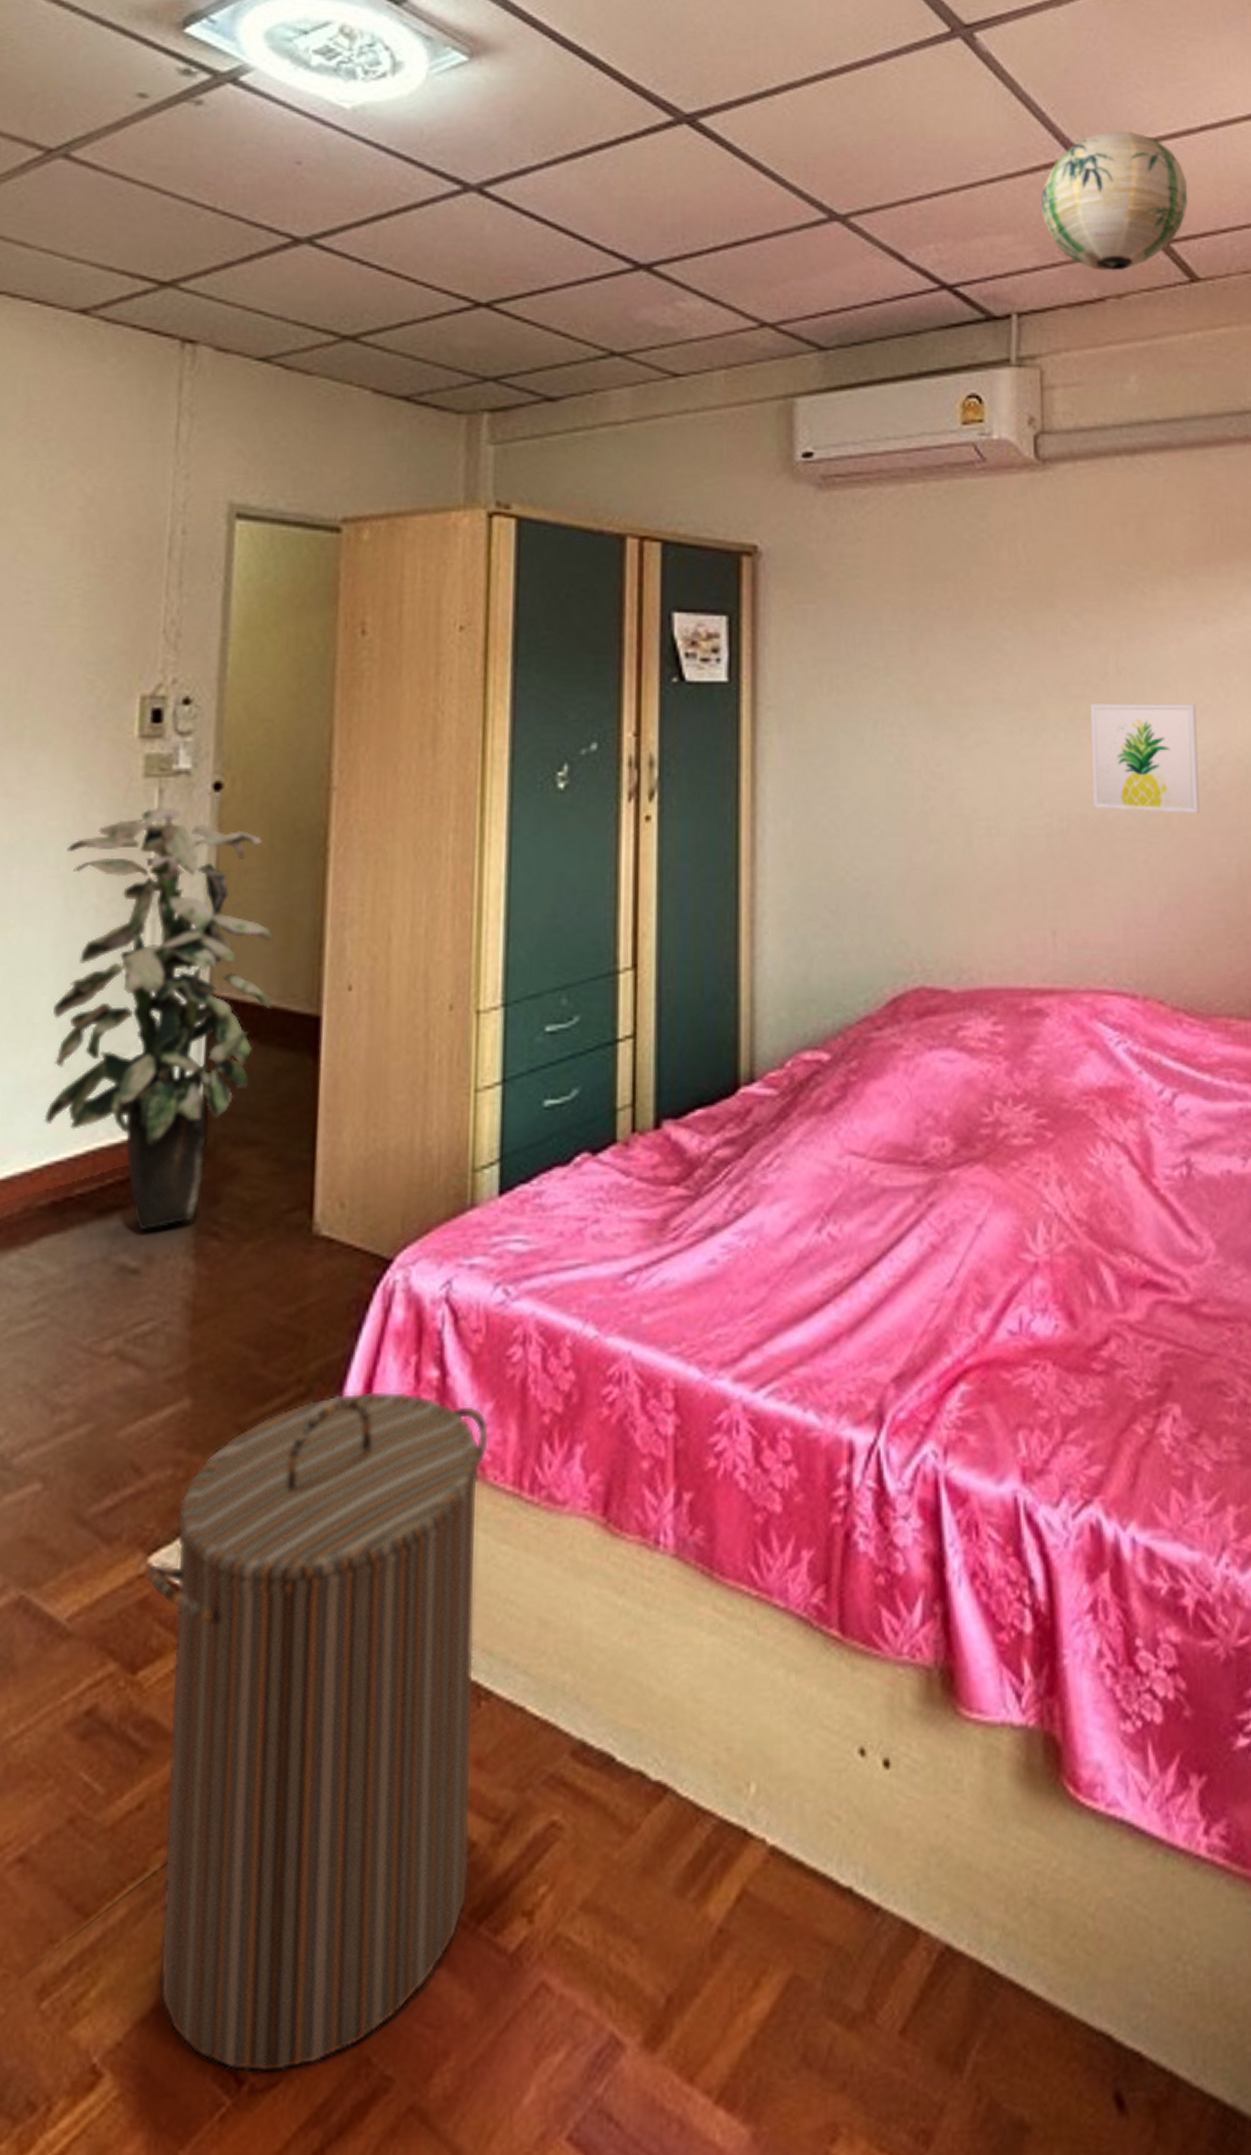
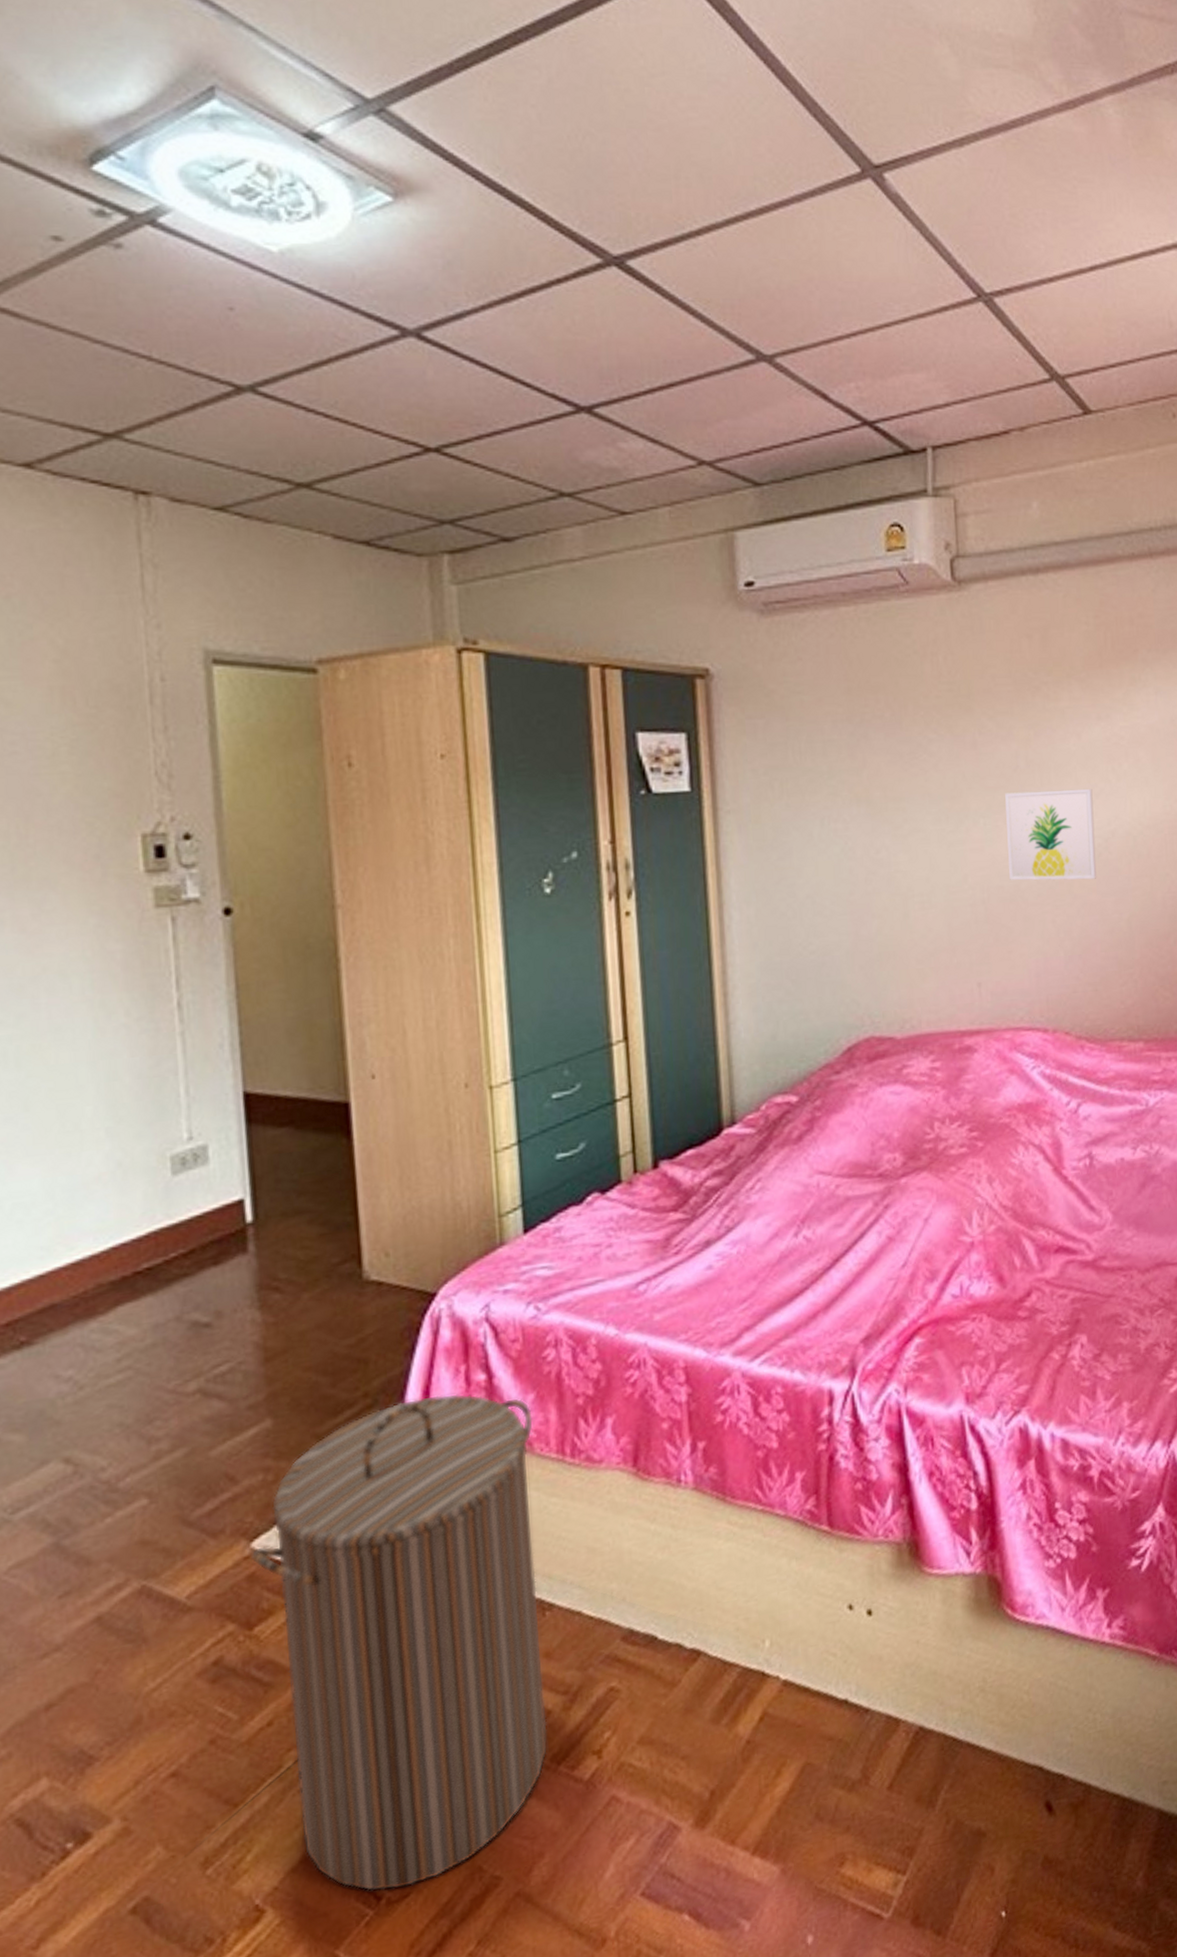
indoor plant: present [43,807,273,1230] -> none [90,932,304,1292]
paper lantern: present [1041,131,1188,271] -> none [950,271,1081,405]

